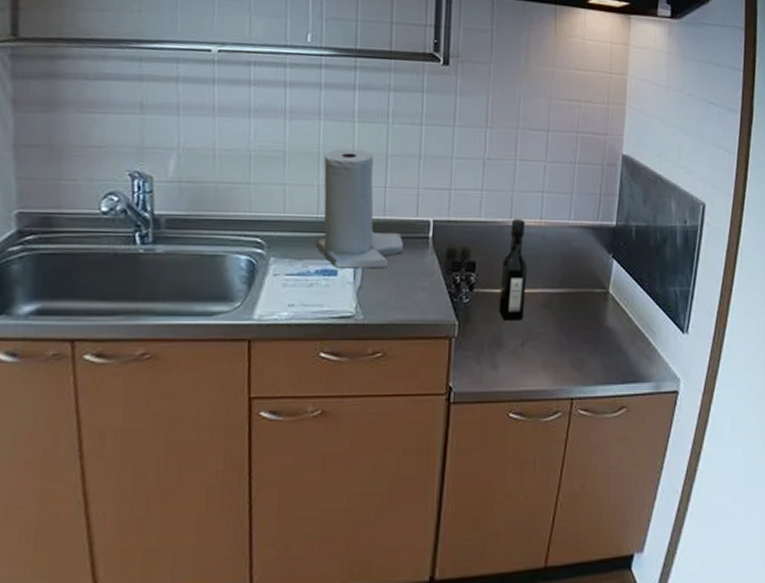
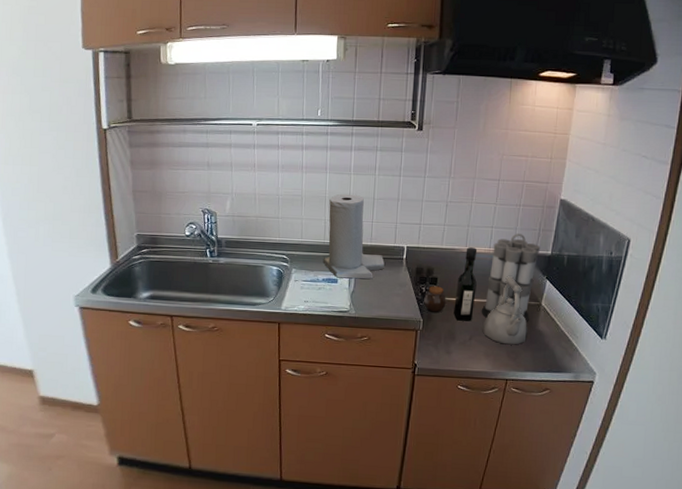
jar: none [459,273,489,311] -> present [424,286,446,313]
kettle: none [535,256,595,350] -> present [481,276,528,345]
spice rack: none [536,199,603,318] -> present [482,233,541,323]

